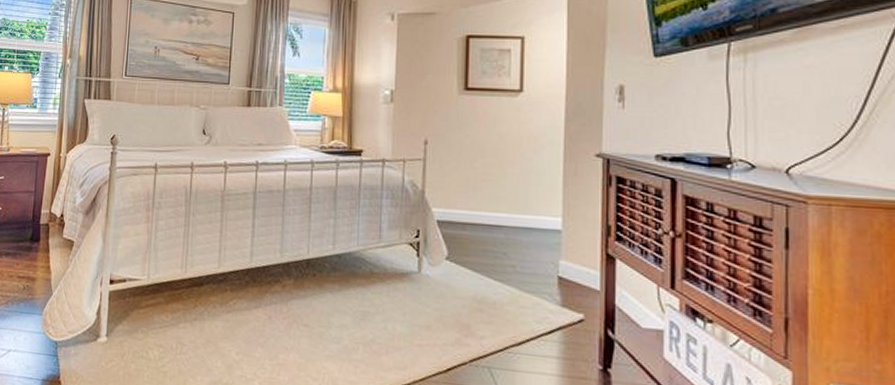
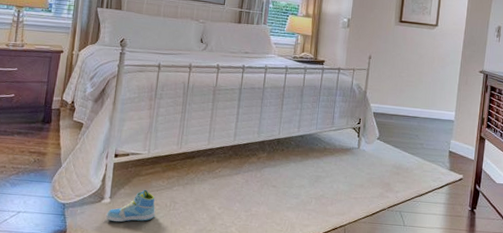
sneaker: none [102,325,160,368] -> present [105,189,156,223]

